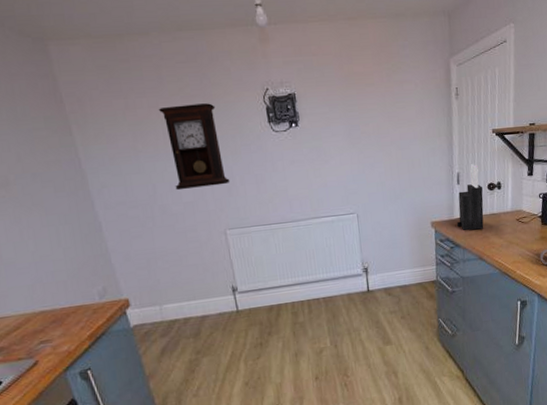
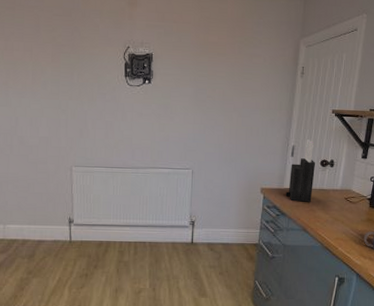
pendulum clock: present [158,103,230,191] -> none [31,51,83,126]

